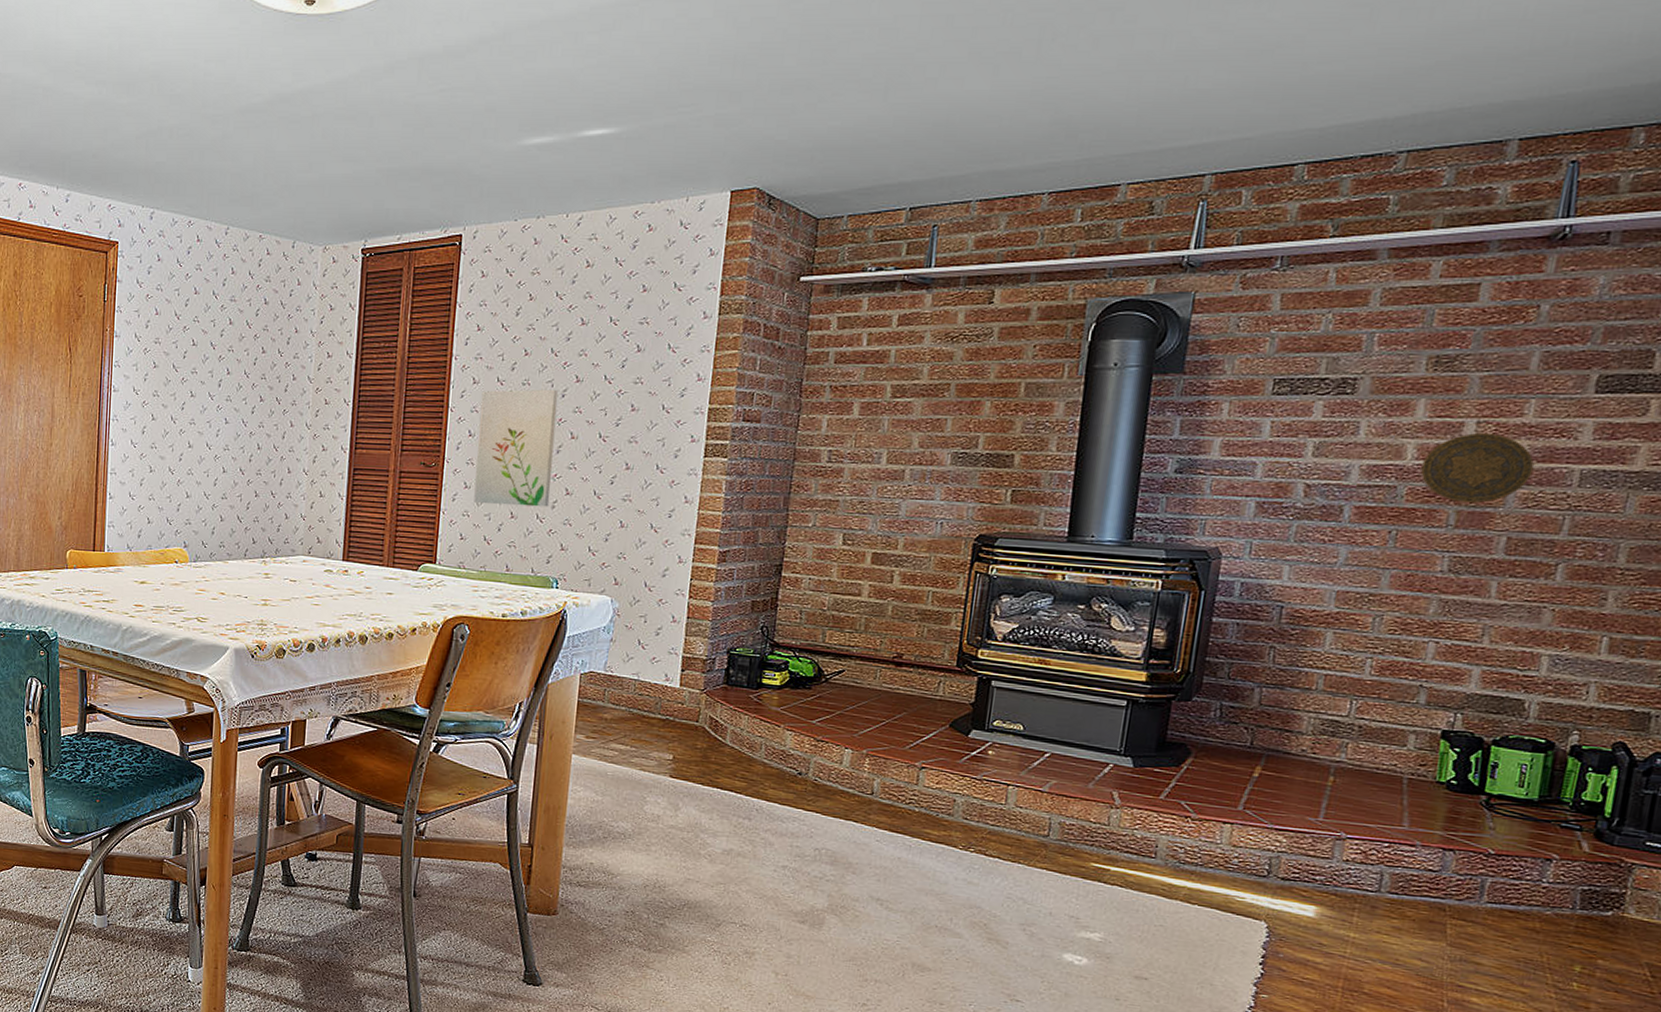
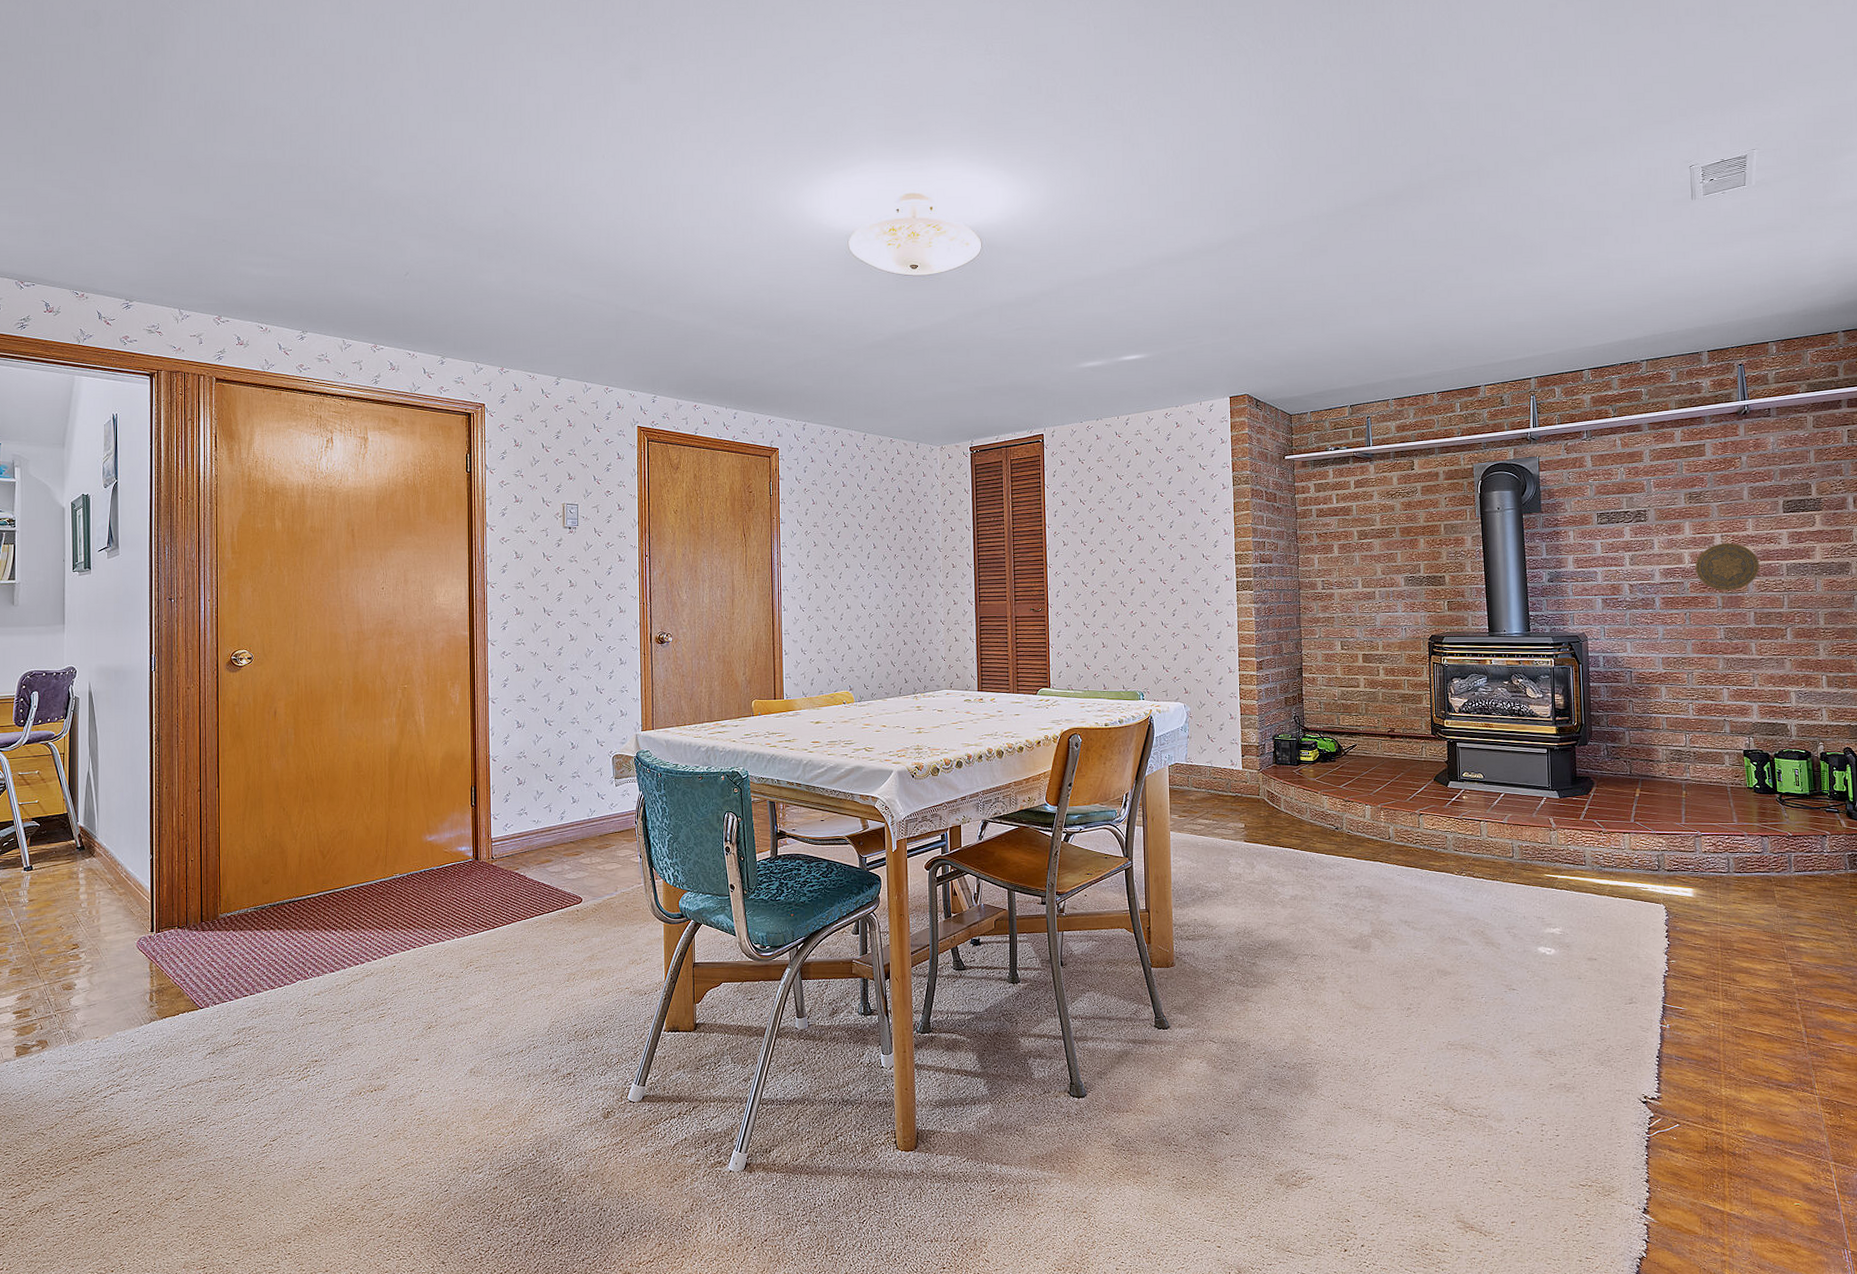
wall art: present [474,389,559,507] -> none [1071,546,1130,638]

